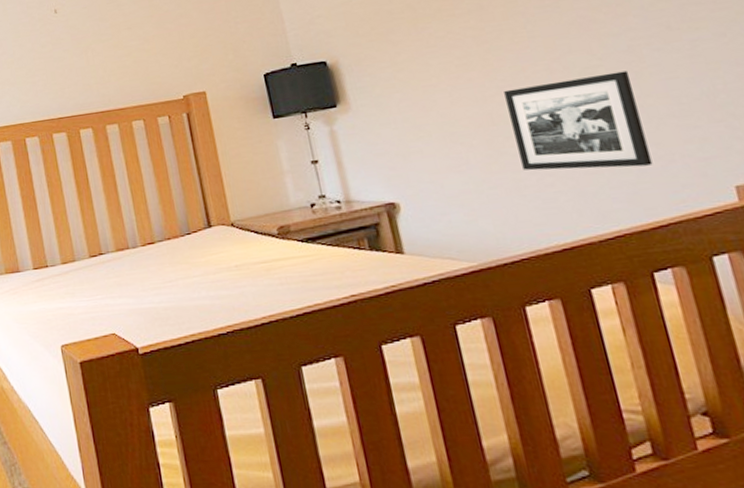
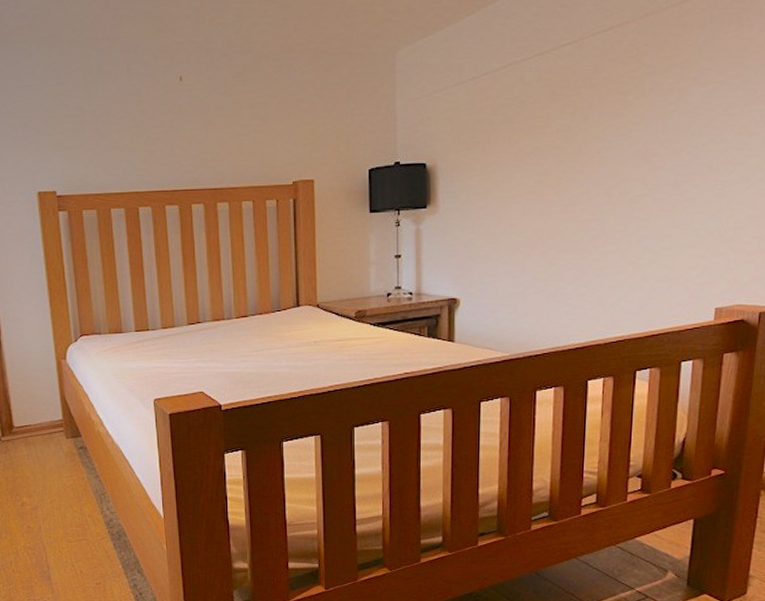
picture frame: present [504,70,653,171] -> none [564,202,668,286]

